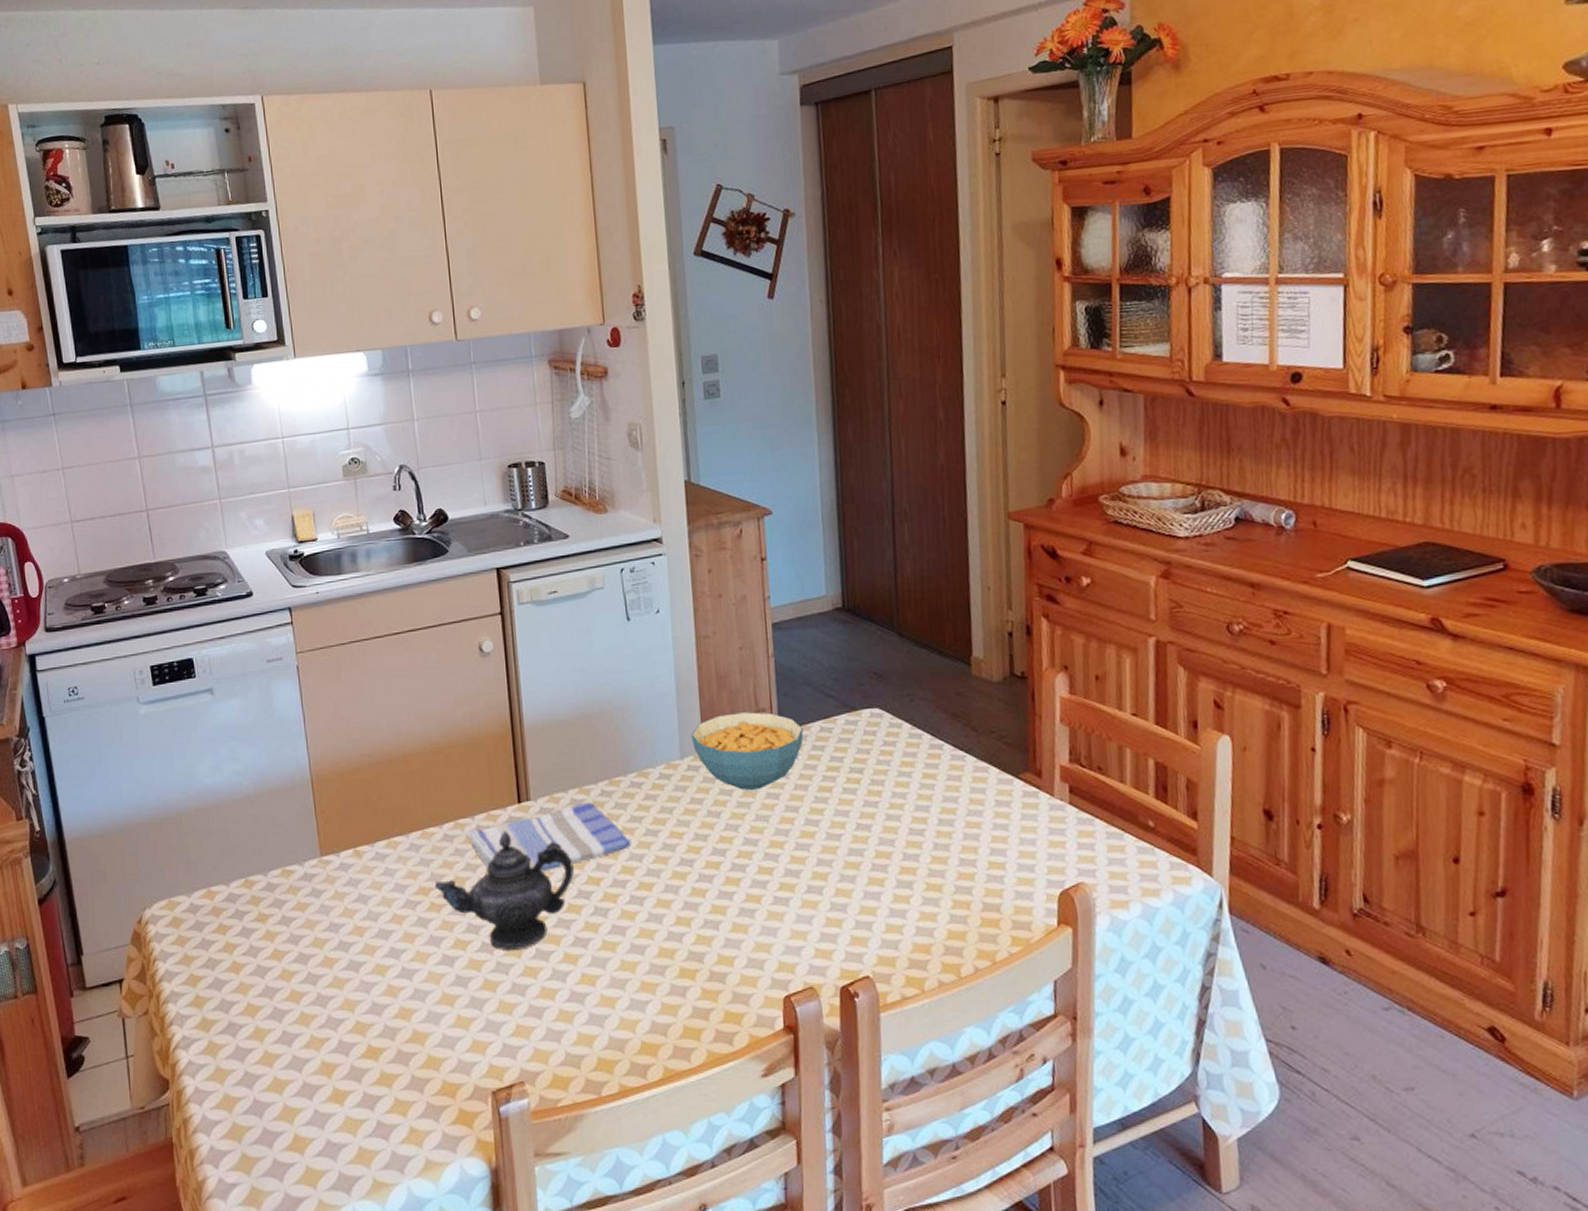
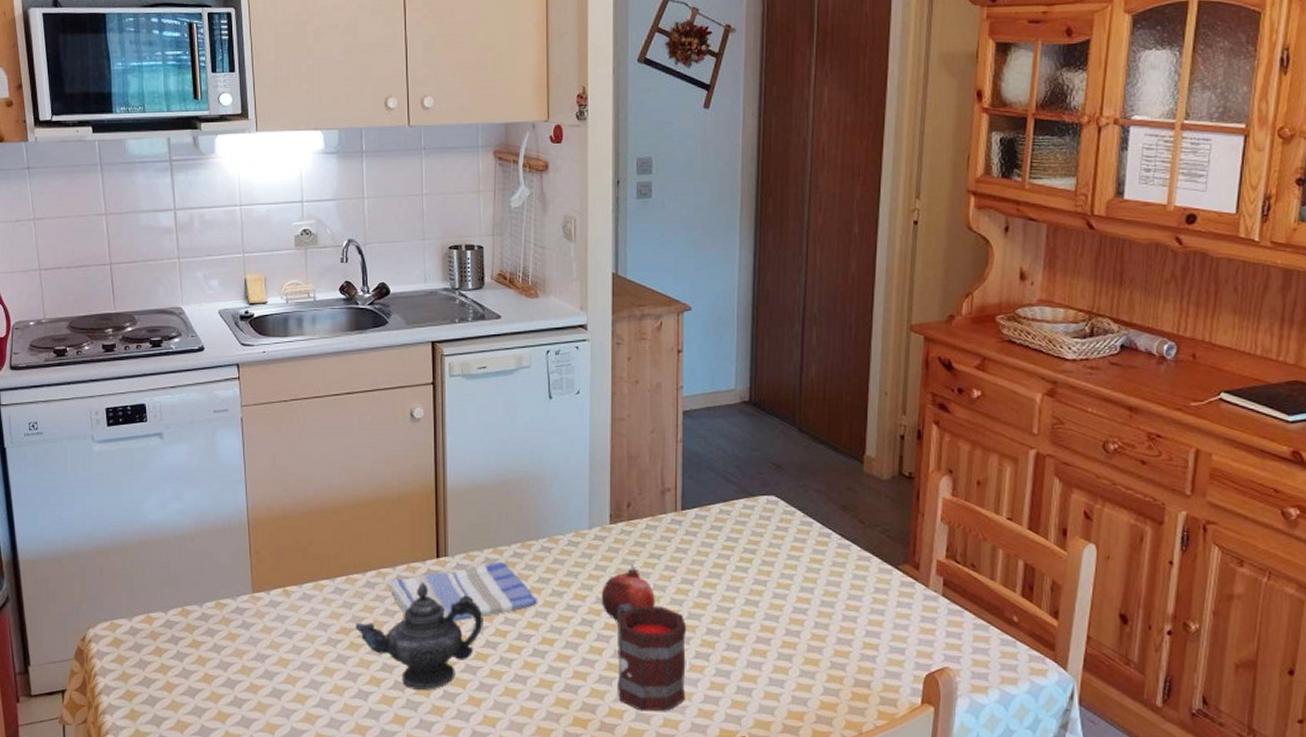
cereal bowl: present [691,712,804,790] -> none [601,490,704,562]
fruit: none [699,795,759,861] -> present [601,565,655,624]
mug: none [718,838,800,956] -> present [617,603,687,712]

